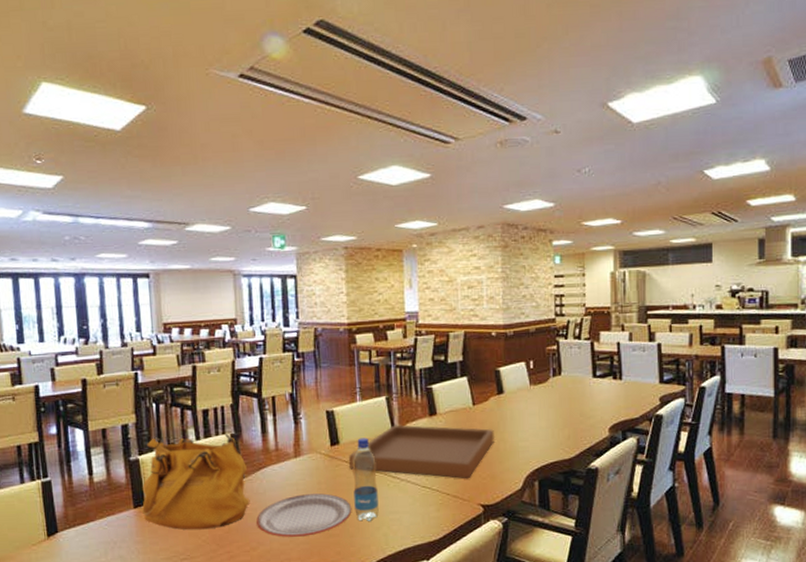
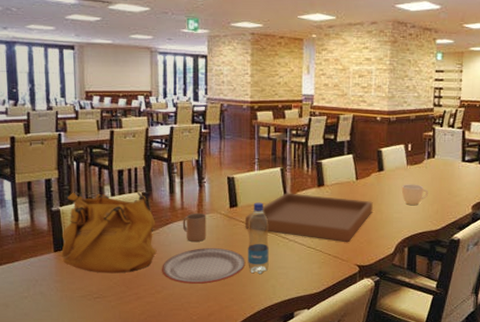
cup: none [278,453,306,488] -> present [183,212,207,242]
cup: none [525,406,557,432] -> present [401,184,428,206]

